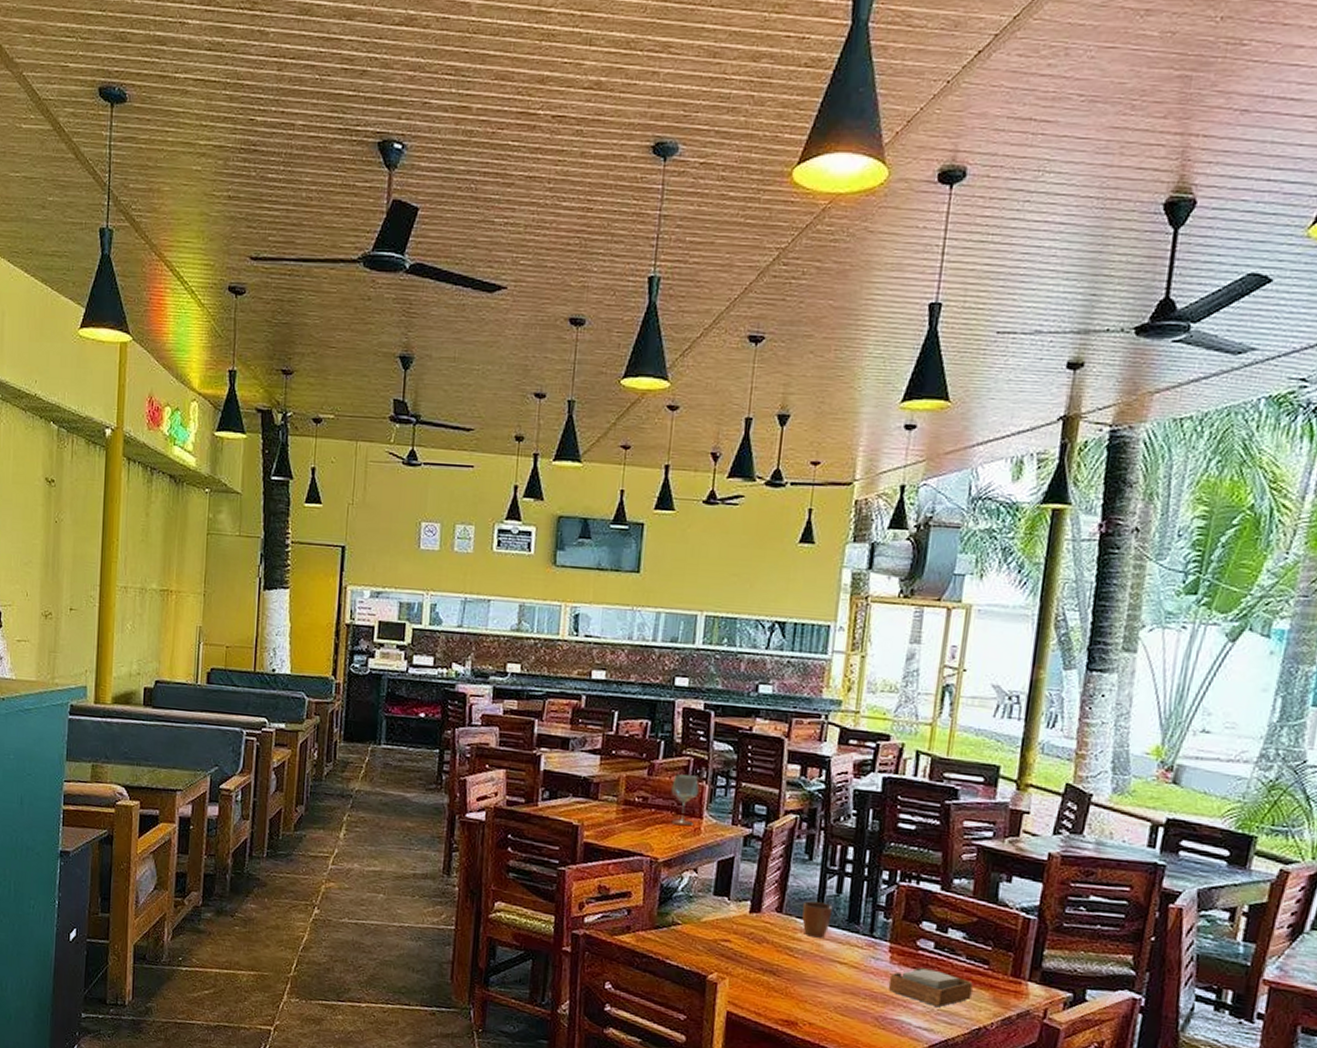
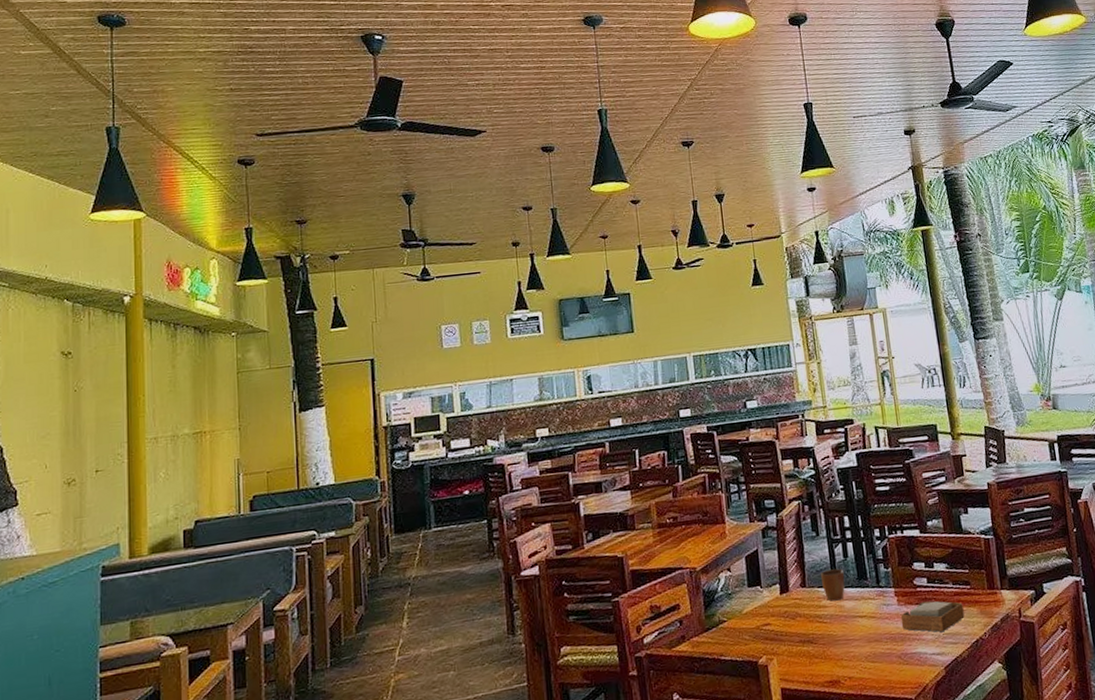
wine glass: present [671,774,699,826] -> none [694,488,719,535]

